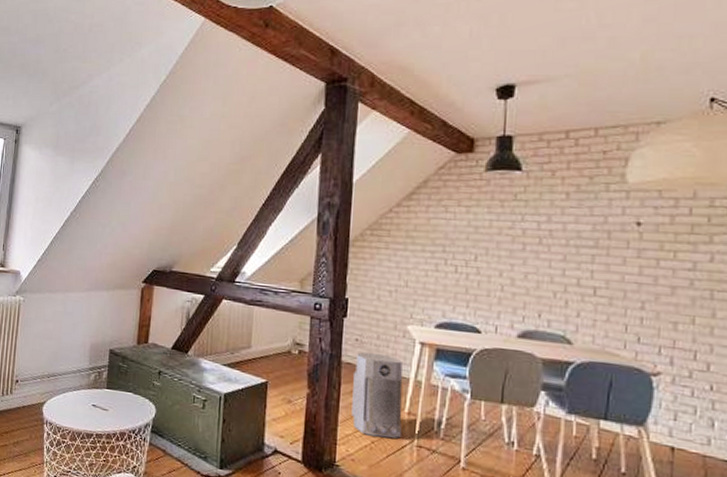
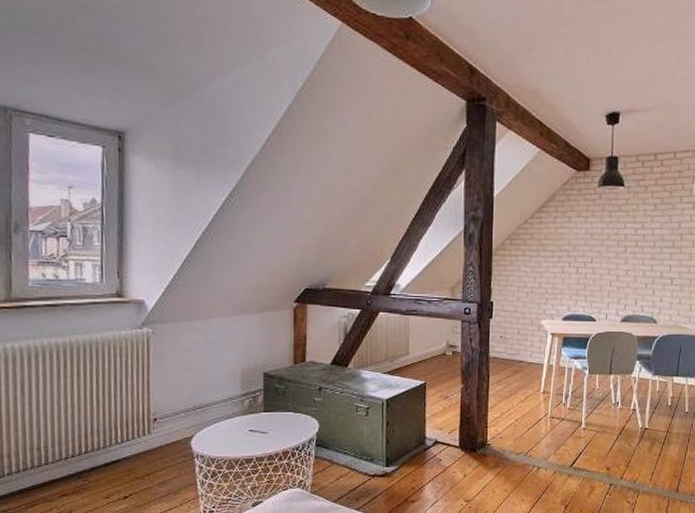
air purifier: present [351,351,403,439] -> none [499,346,539,415]

